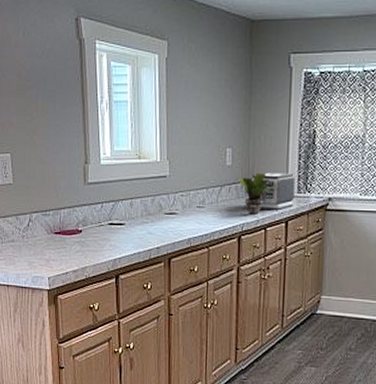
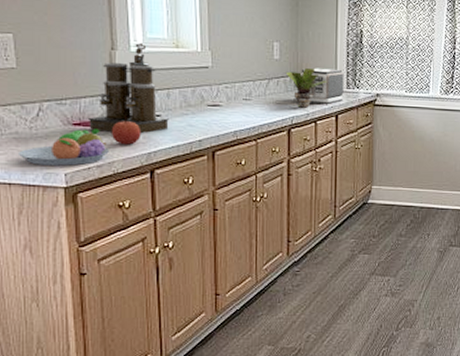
fruit bowl: none [13,237,82,271] -> present [17,128,109,166]
coffee maker: none [66,155,132,241] -> present [87,42,169,133]
apple: none [84,224,109,252] -> present [111,115,142,145]

